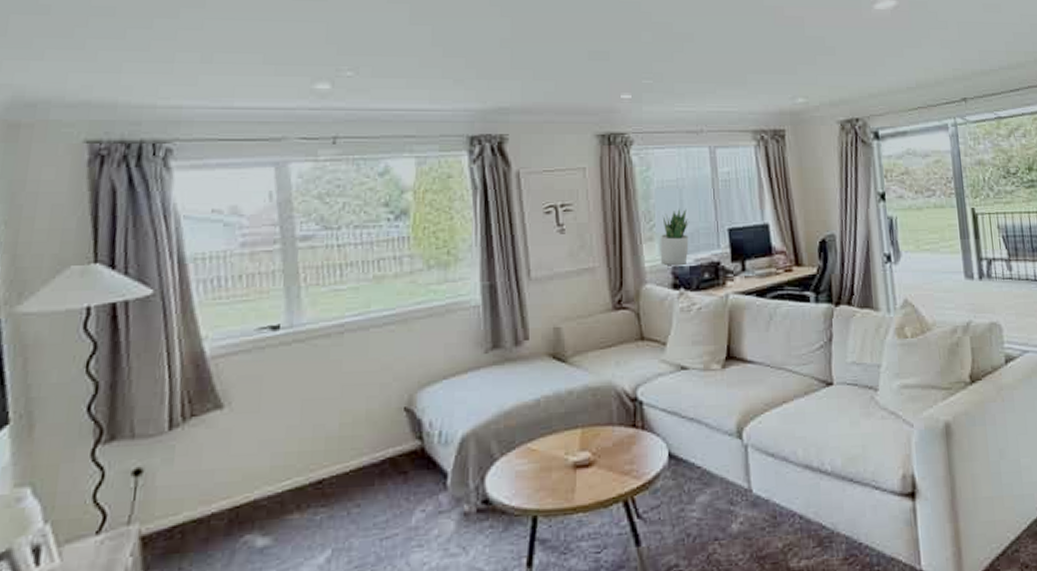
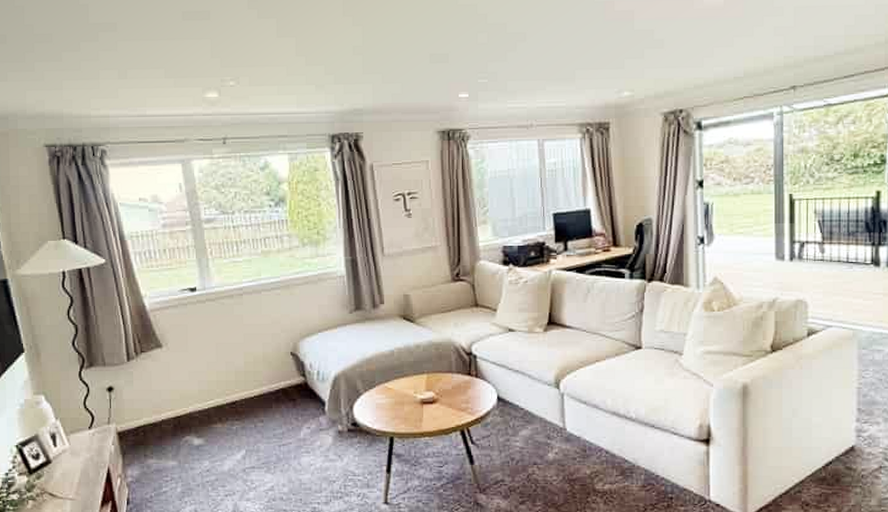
planter: present [660,209,690,266] -> none [492,196,519,246]

